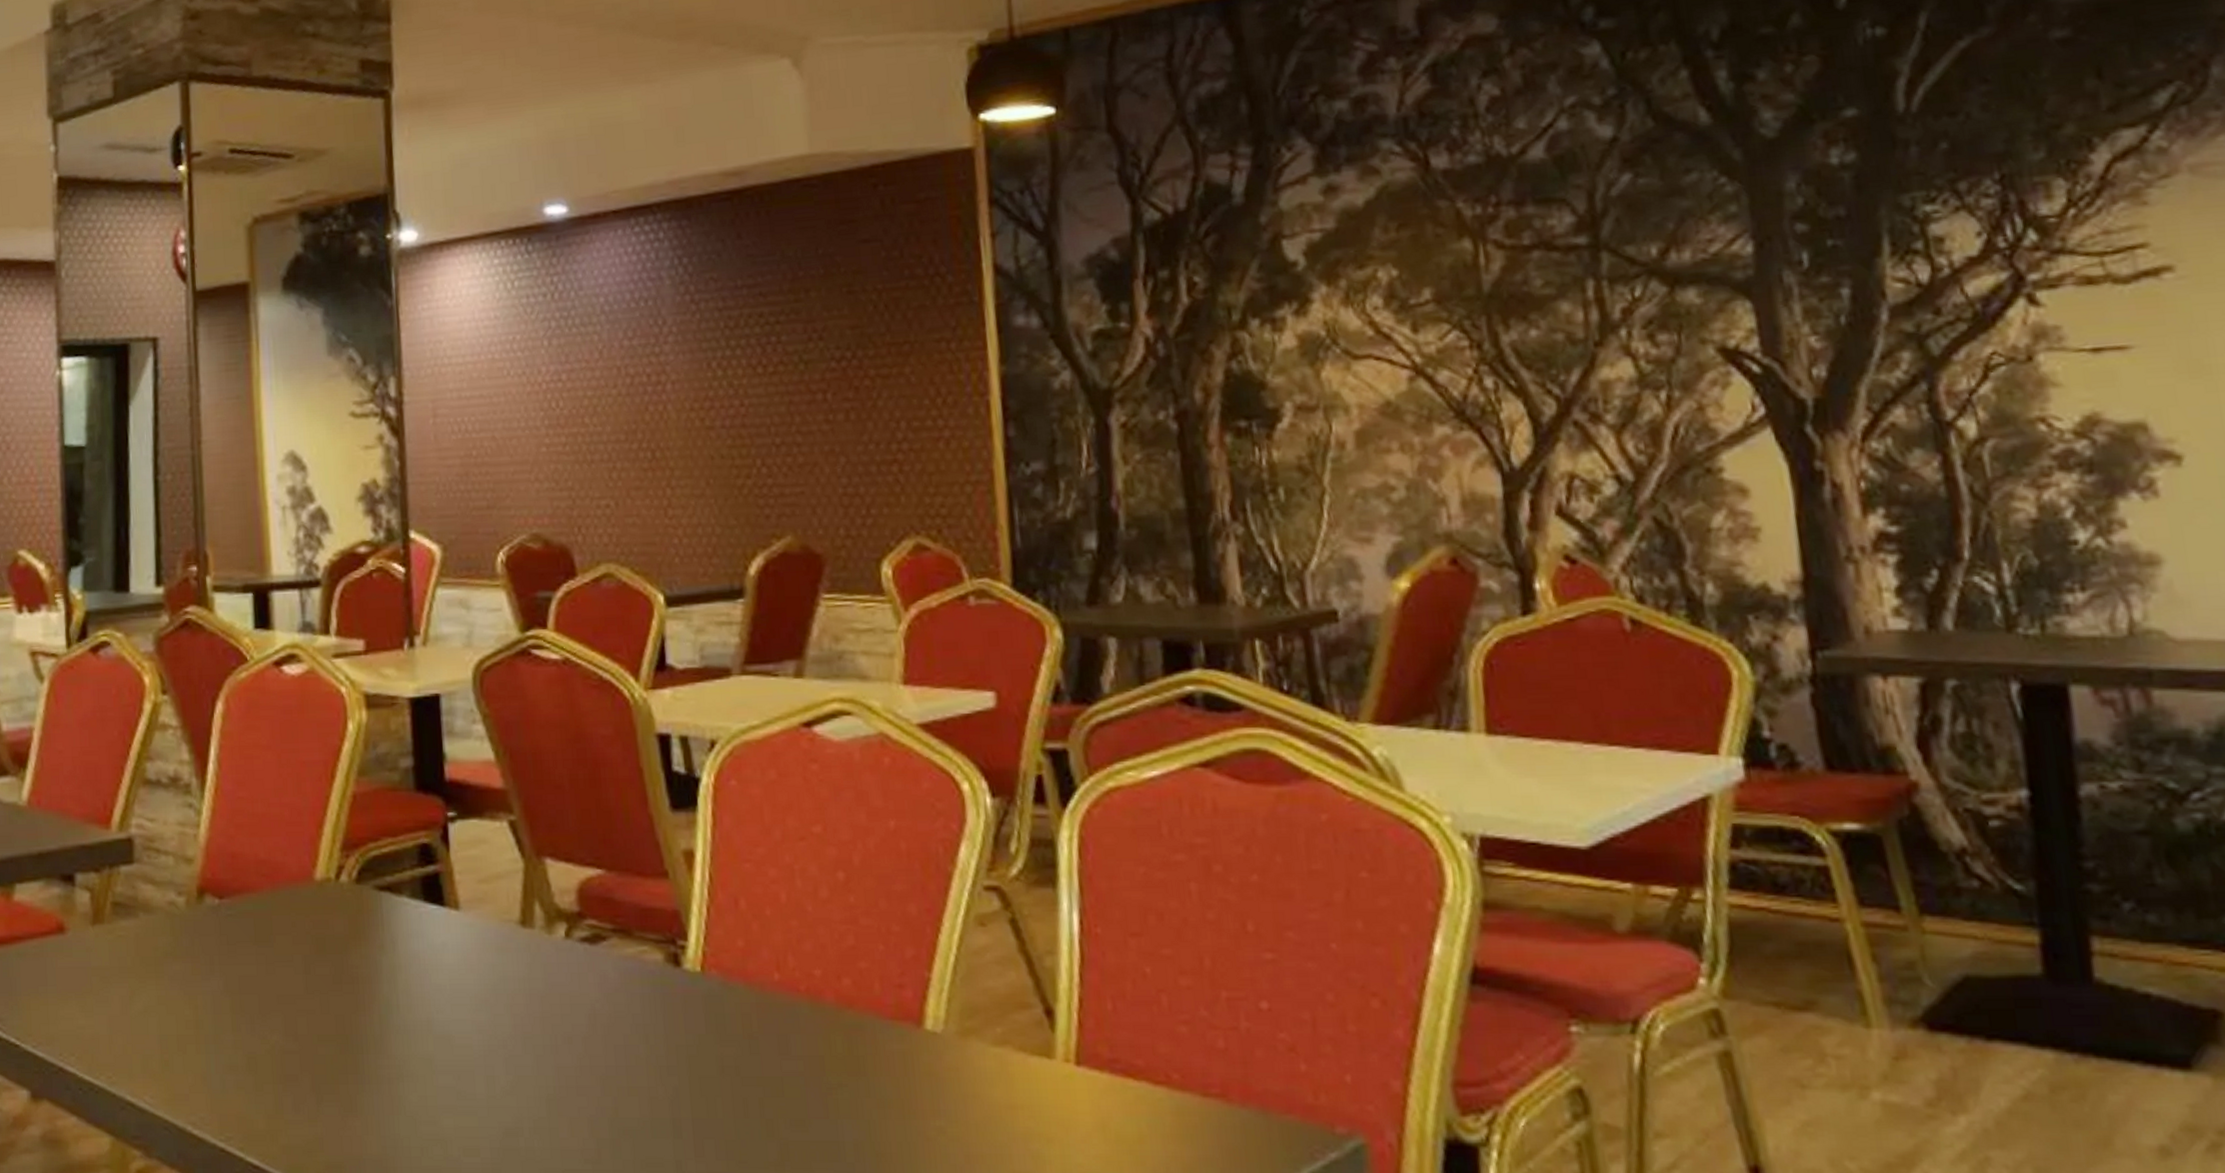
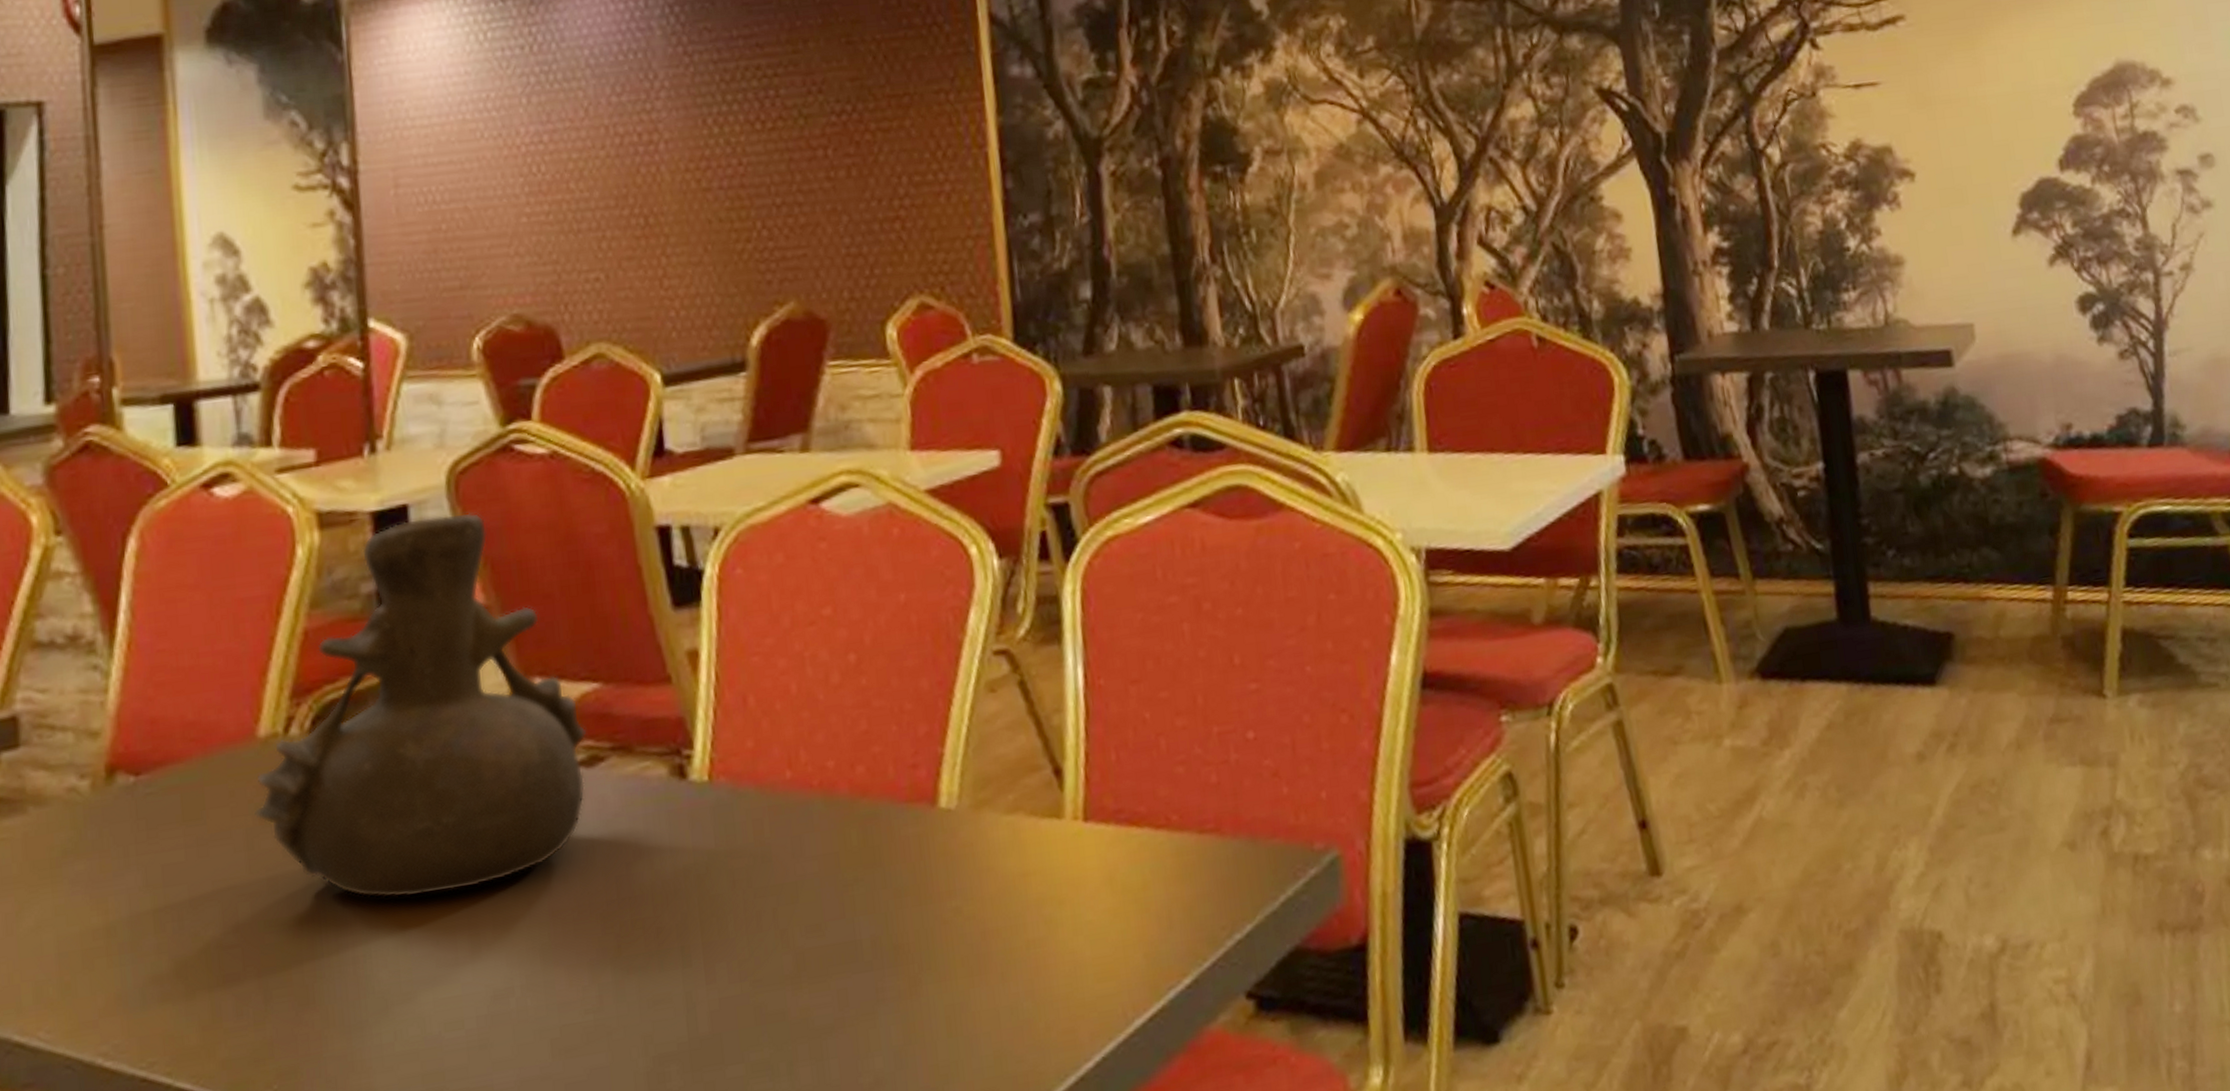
vase: none [310,705,591,1036] -> present [253,512,587,899]

